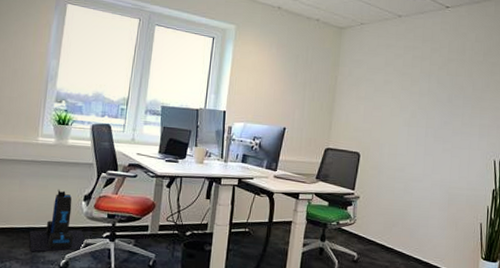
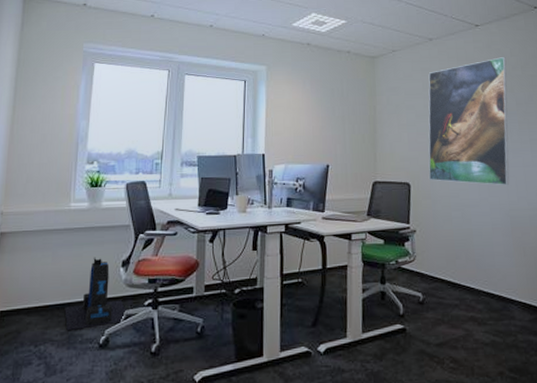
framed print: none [378,41,471,166] -> present [428,57,510,186]

